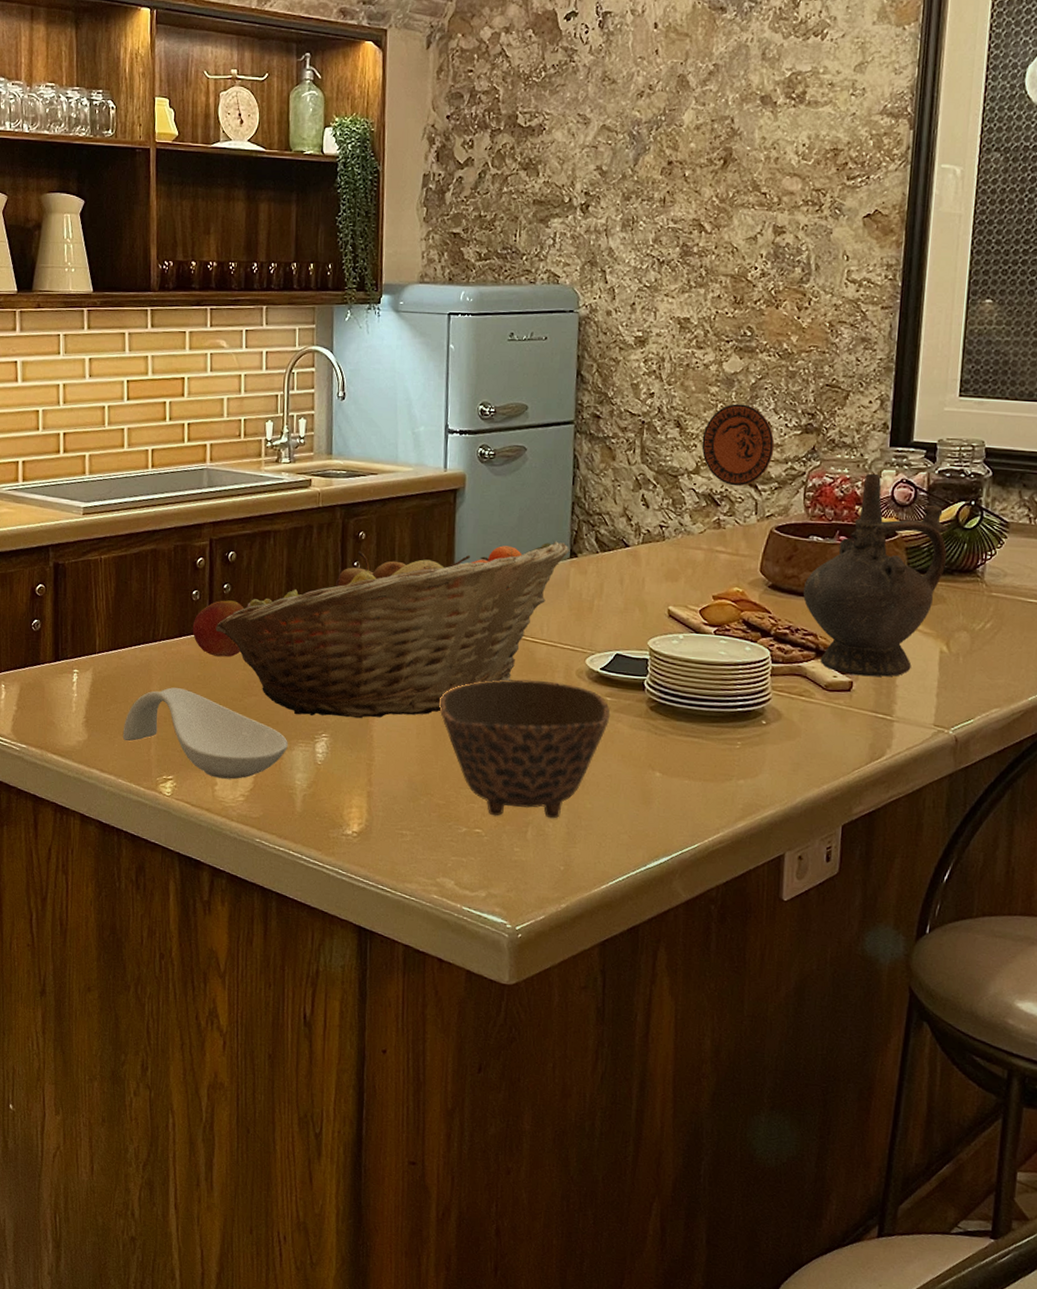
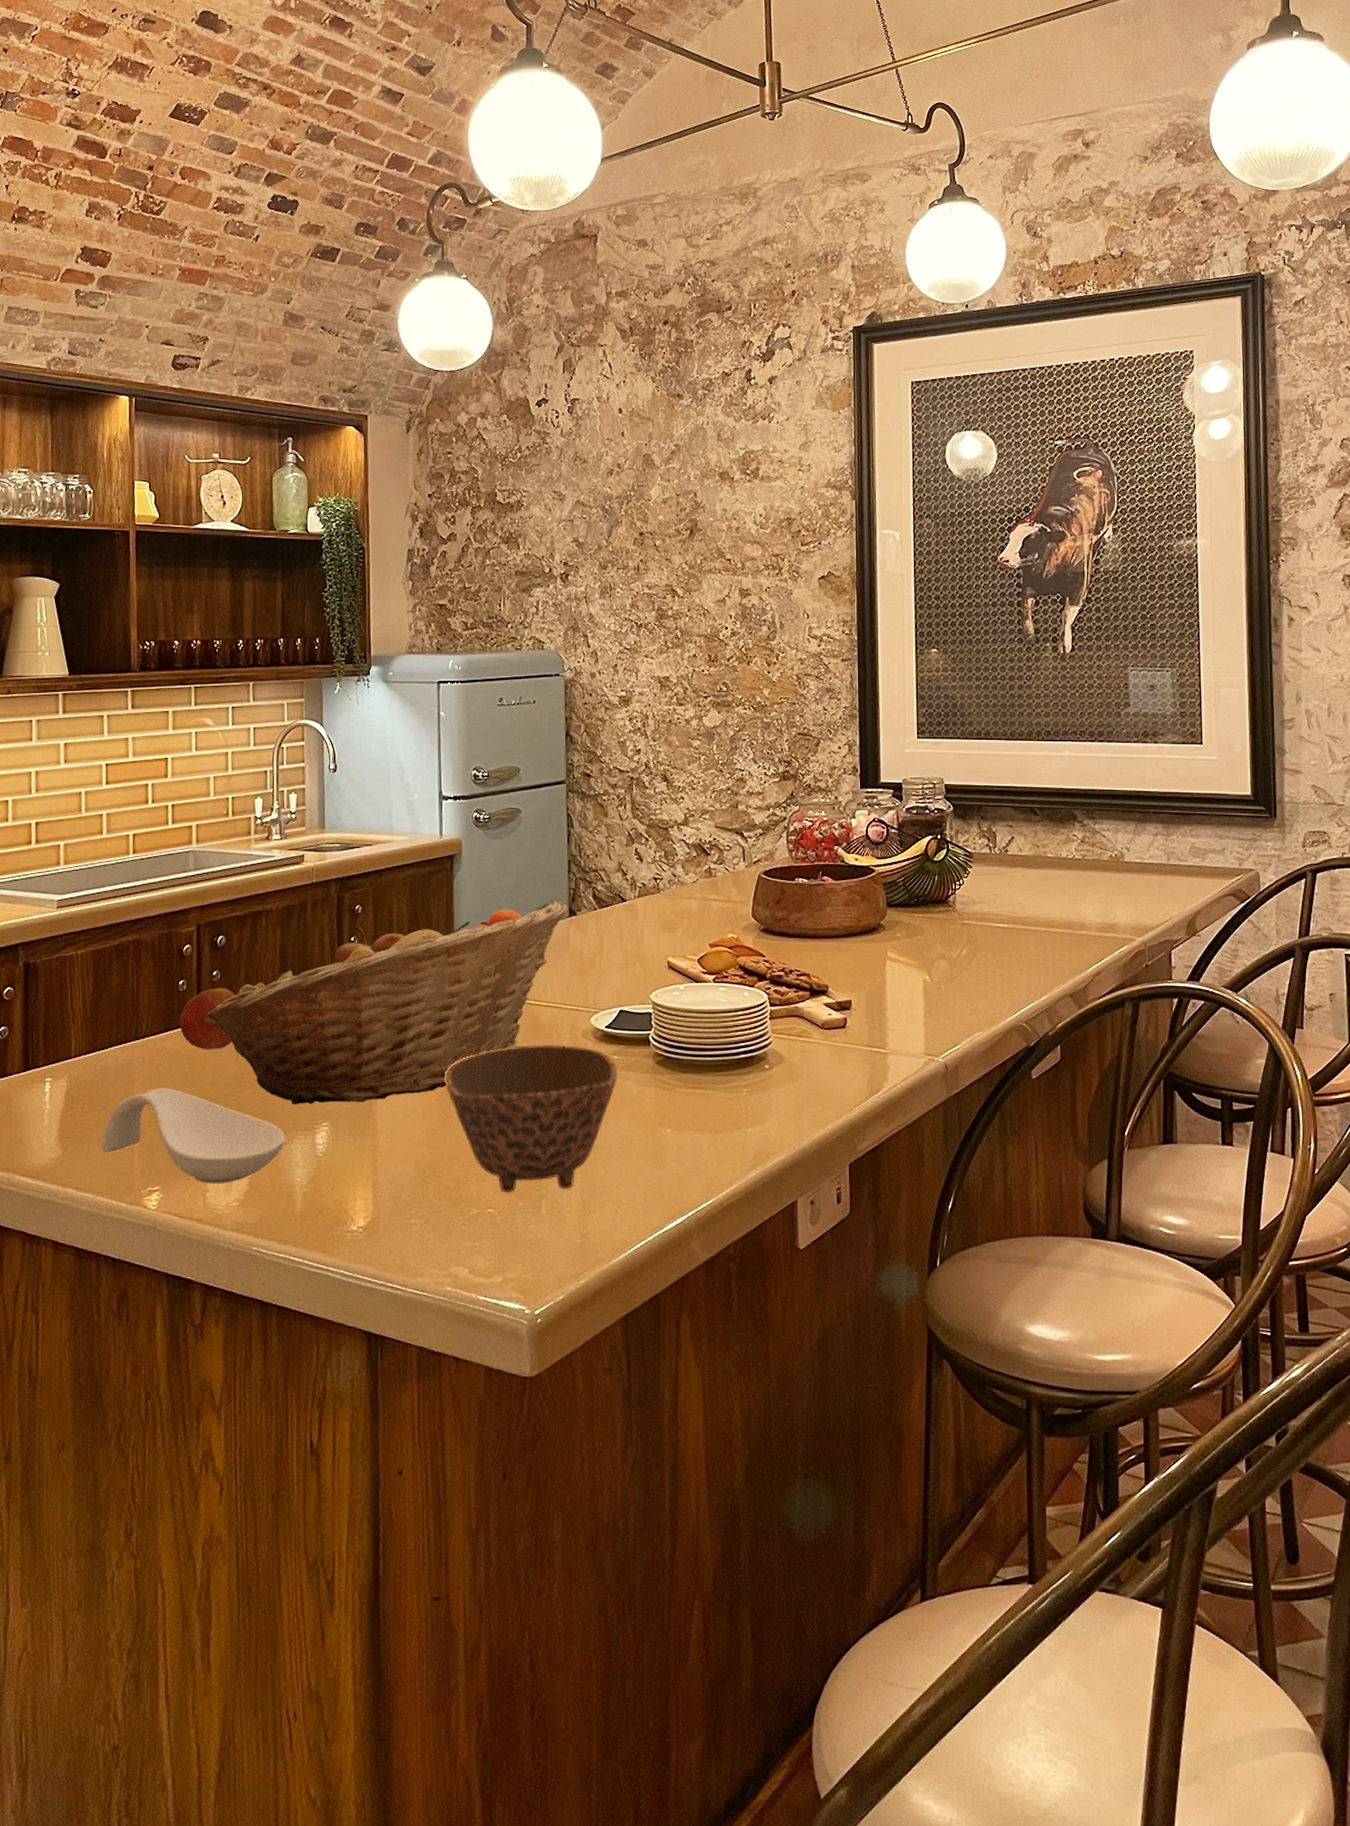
decorative plate: present [701,403,775,487] -> none [688,756,756,835]
ceremonial vessel: present [803,473,949,677] -> none [793,814,921,1012]

